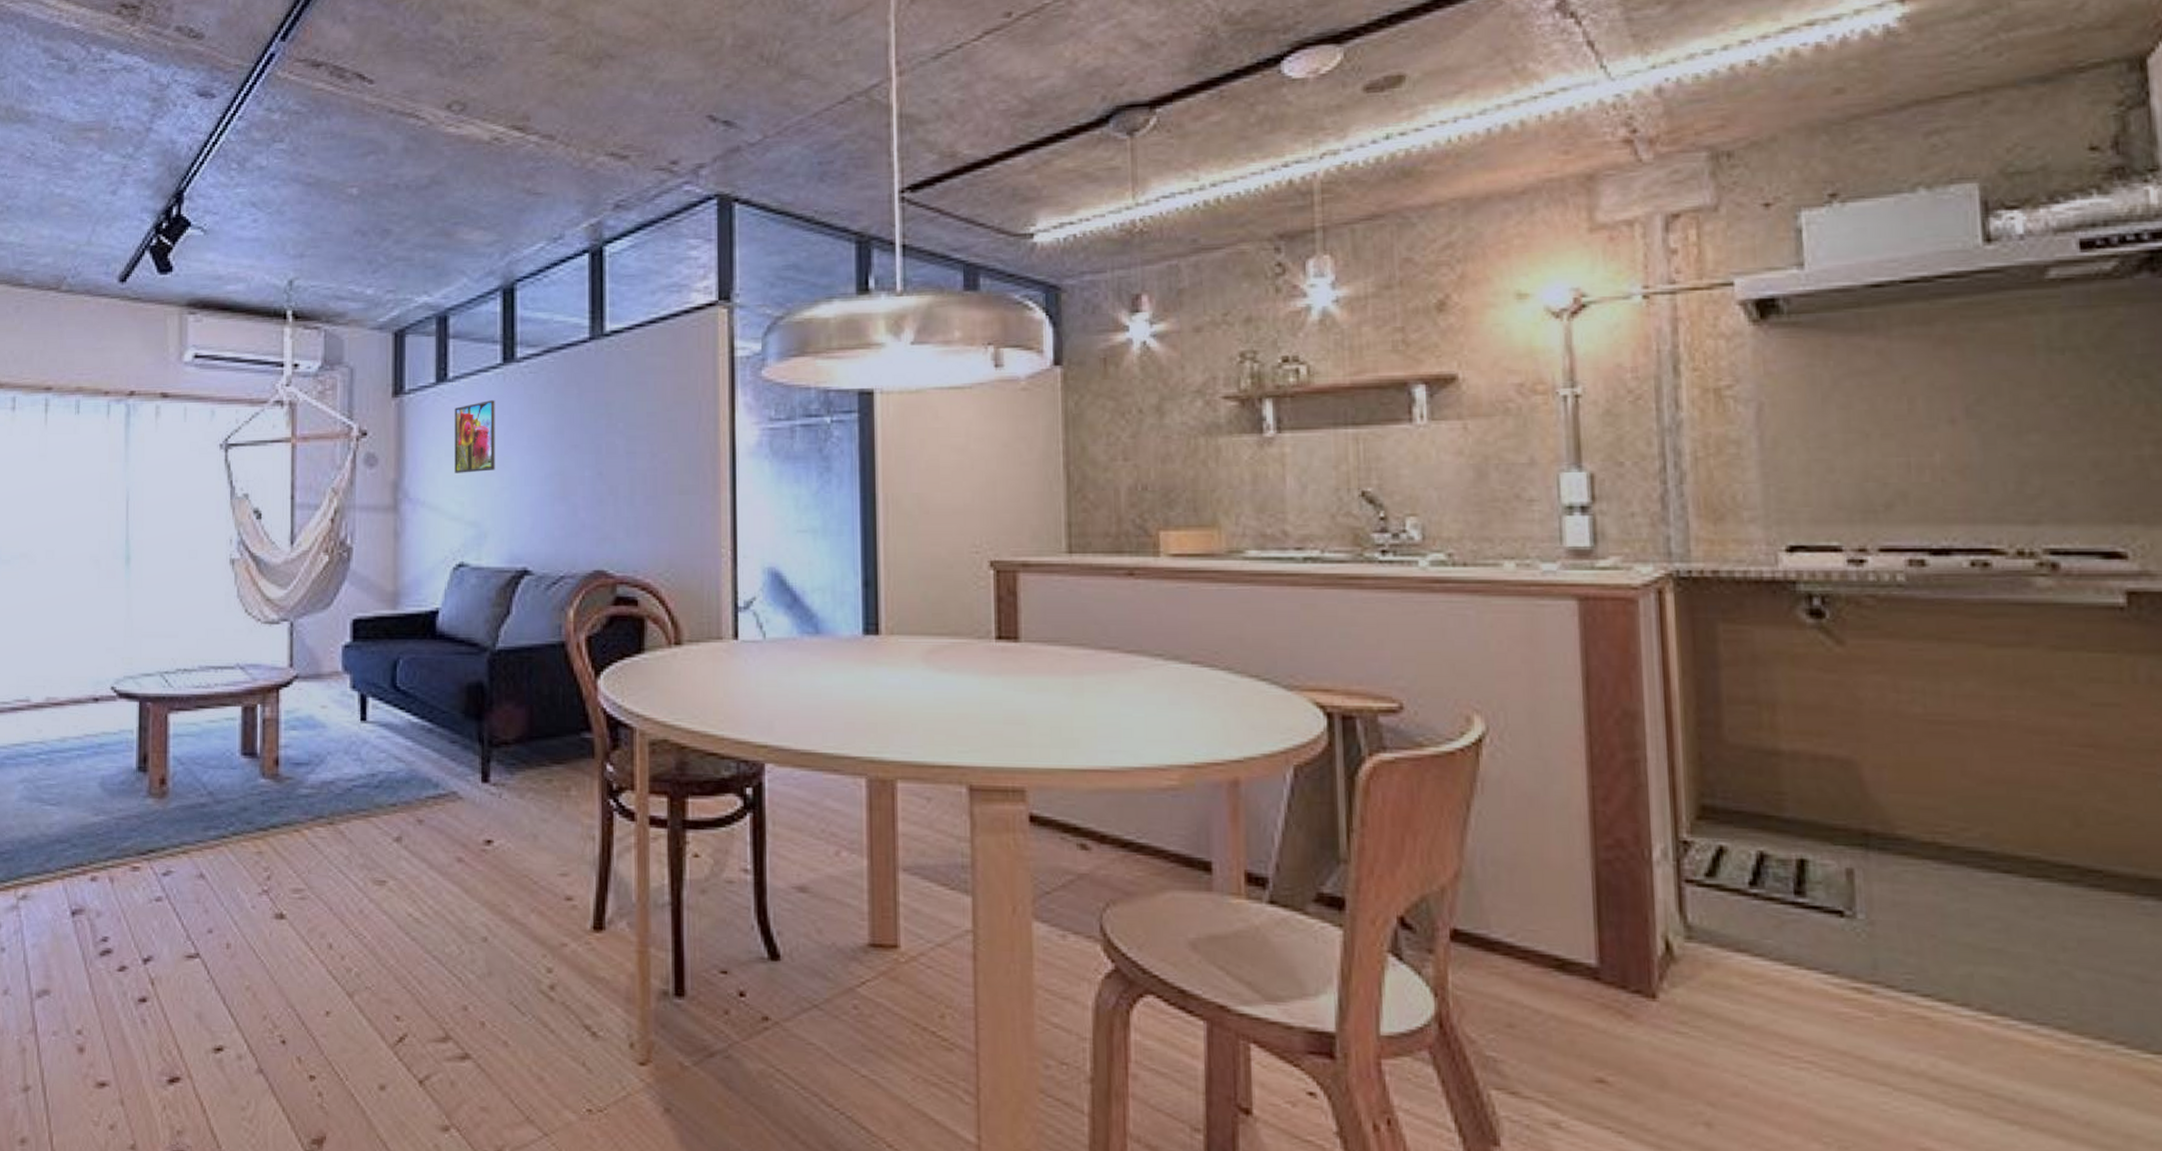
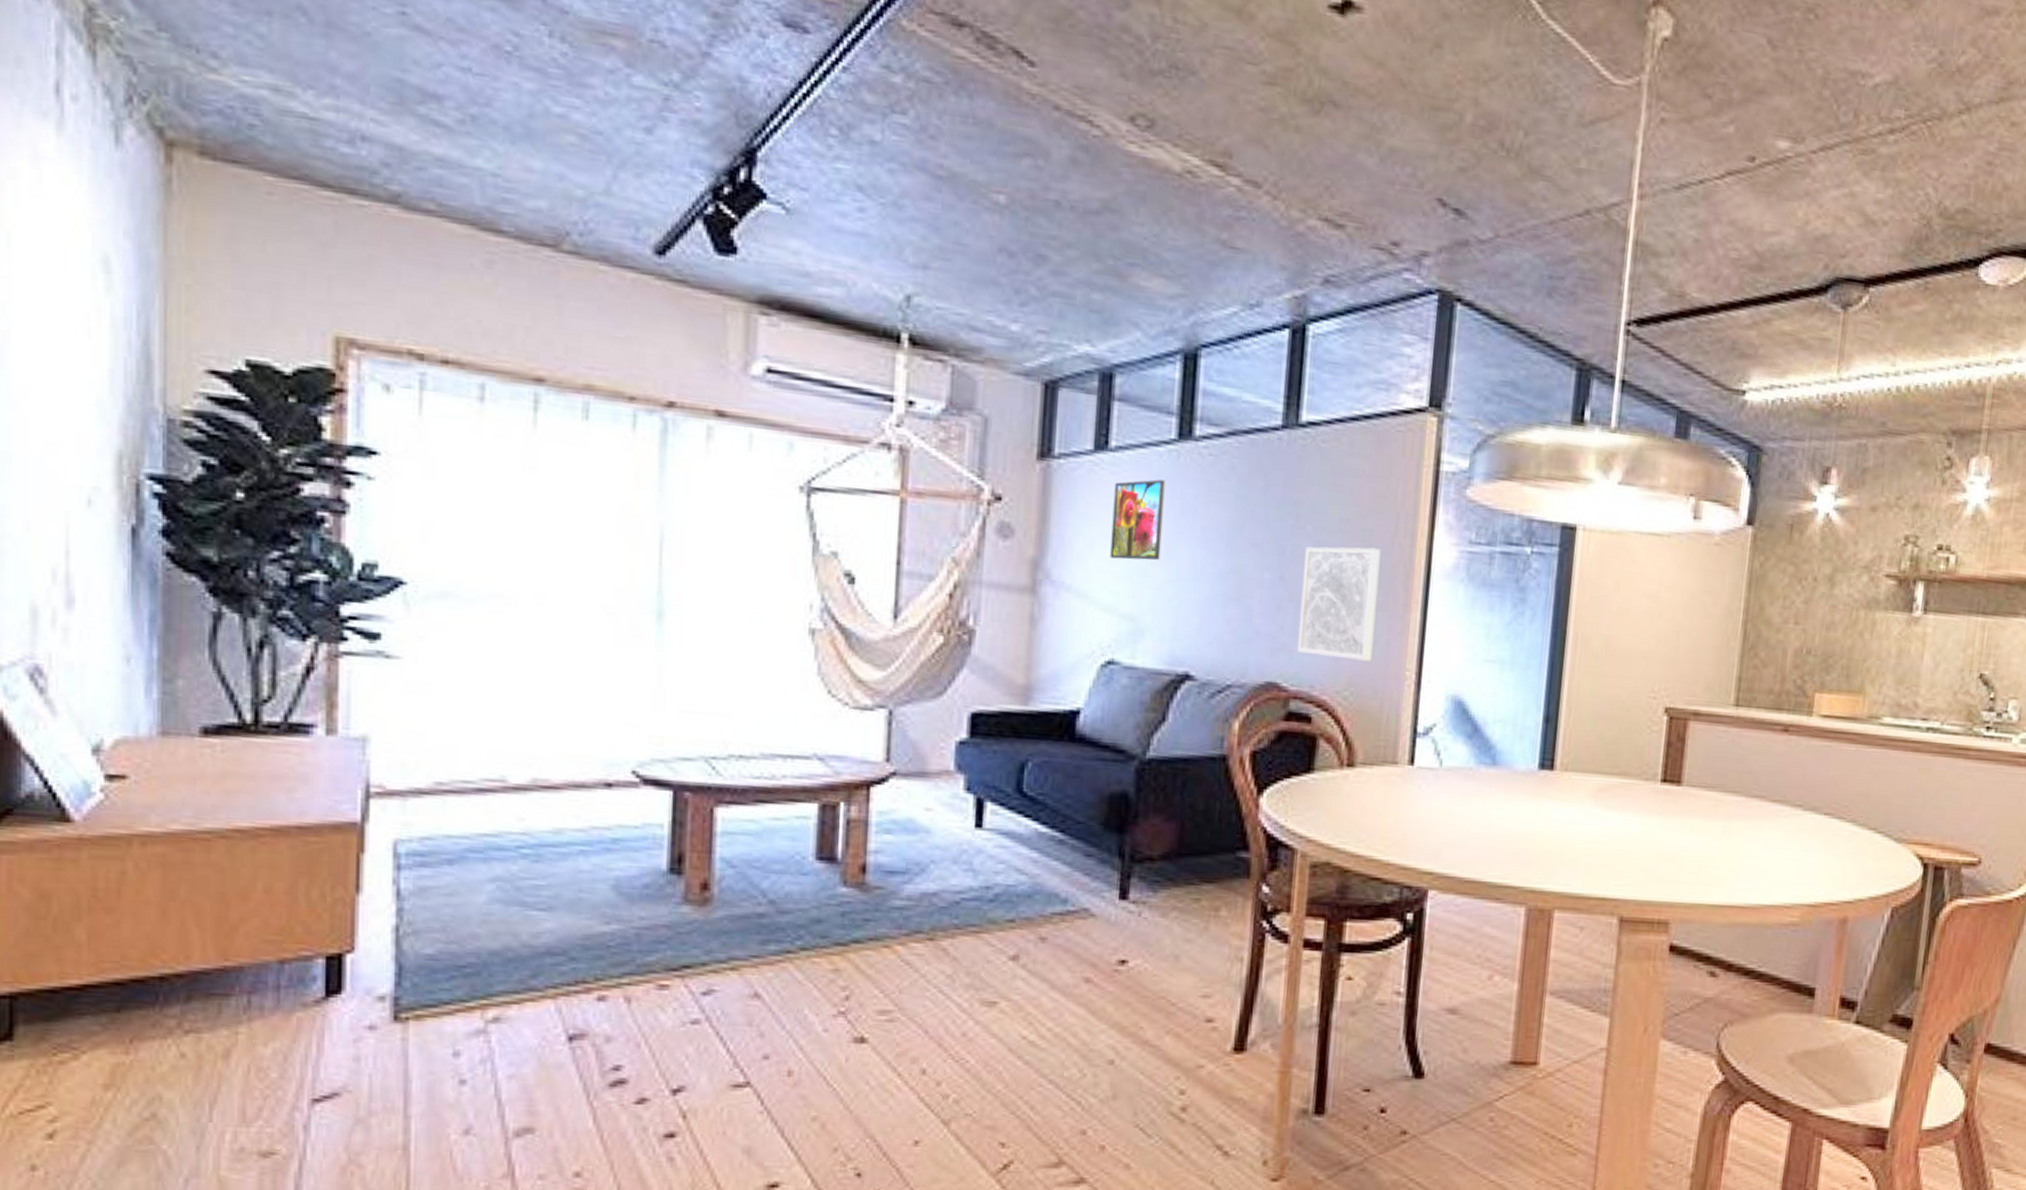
wall art: none [619,436,688,543] -> present [1298,546,1381,662]

